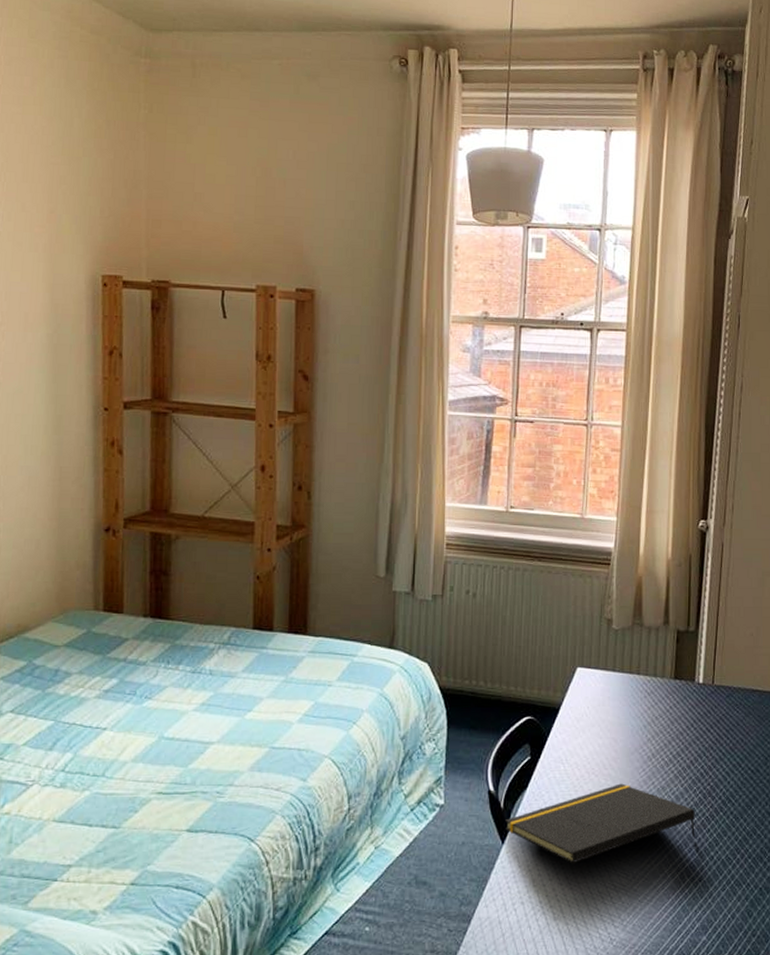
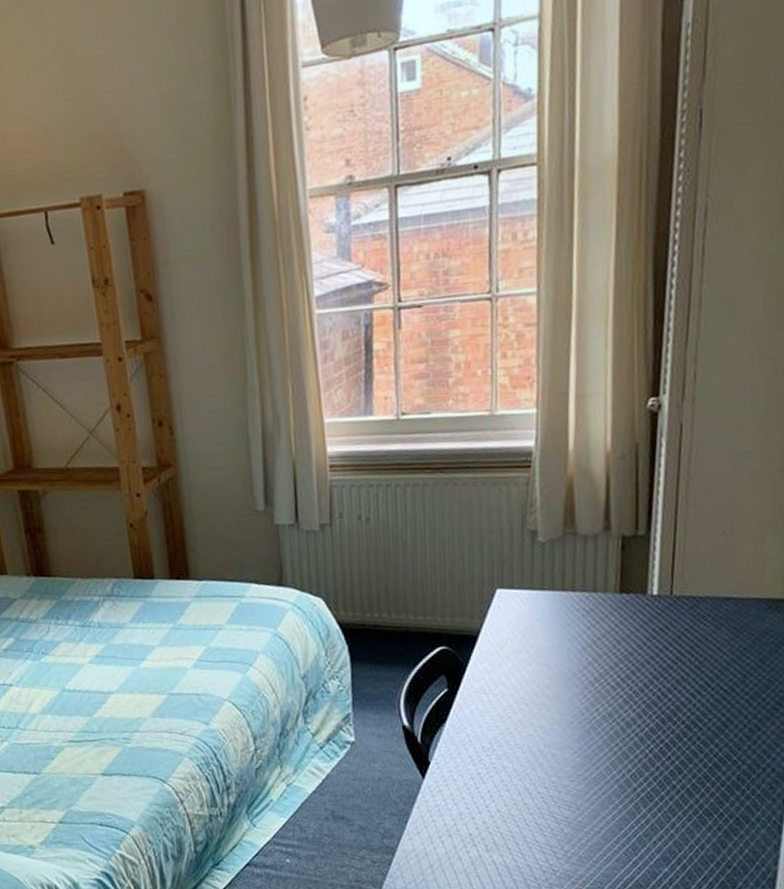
notepad: present [504,783,696,864] -> none [423,712,653,797]

